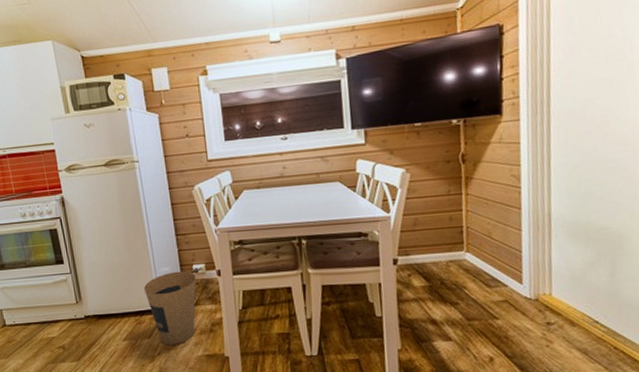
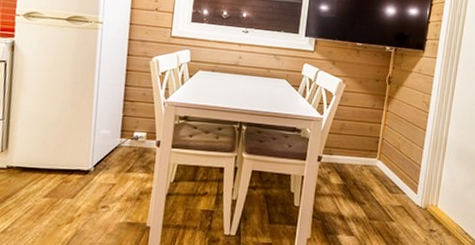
trash can: present [144,271,197,346] -> none [78,135,135,209]

